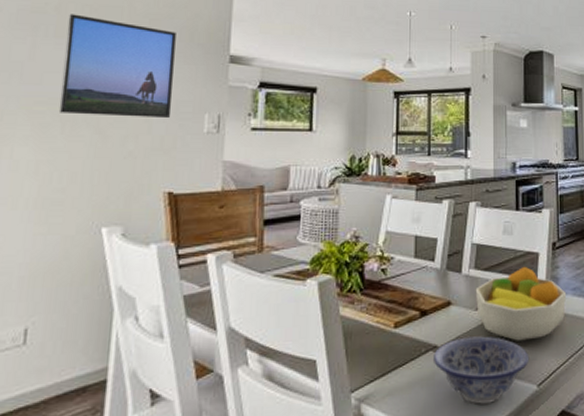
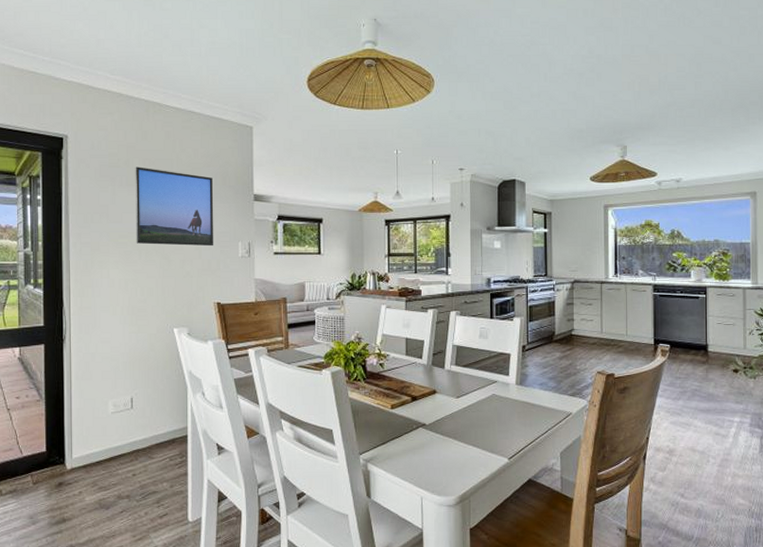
bowl: present [434,336,528,404] -> none [423,418,501,470]
fruit bowl: present [475,266,567,341] -> none [456,364,535,424]

